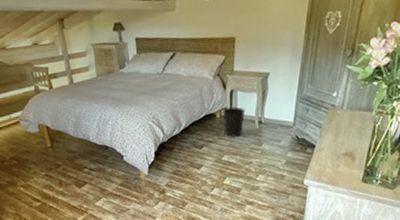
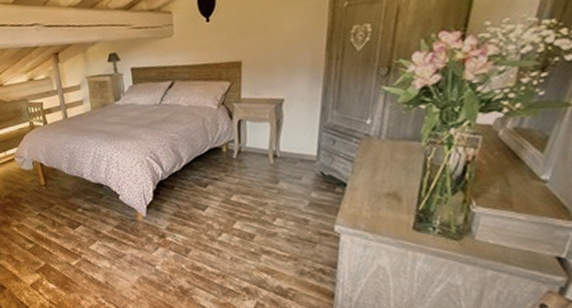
wastebasket: present [223,106,246,137] -> none [230,138,257,174]

